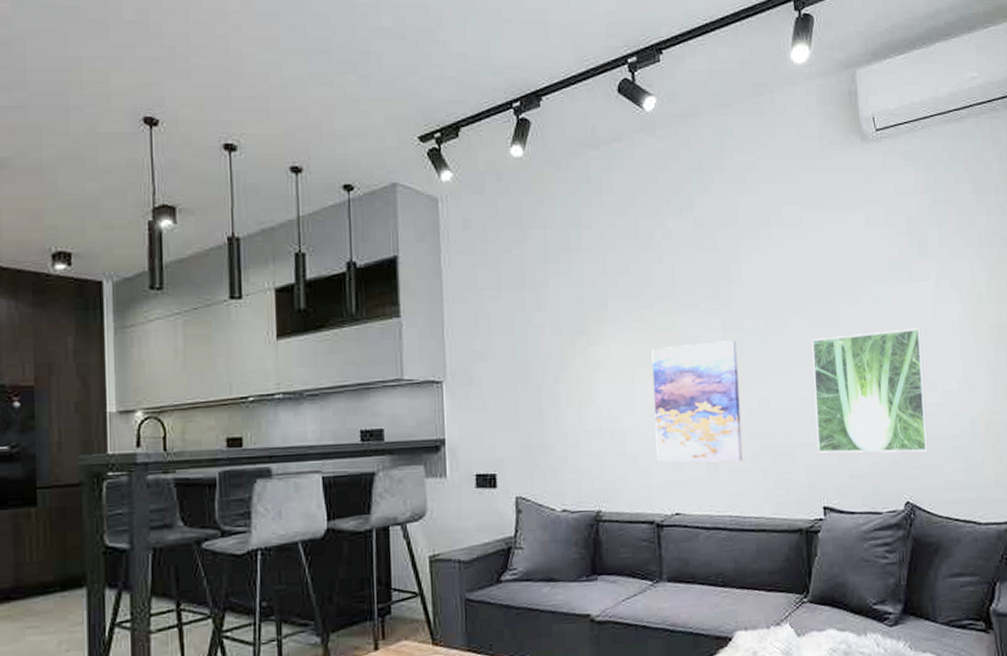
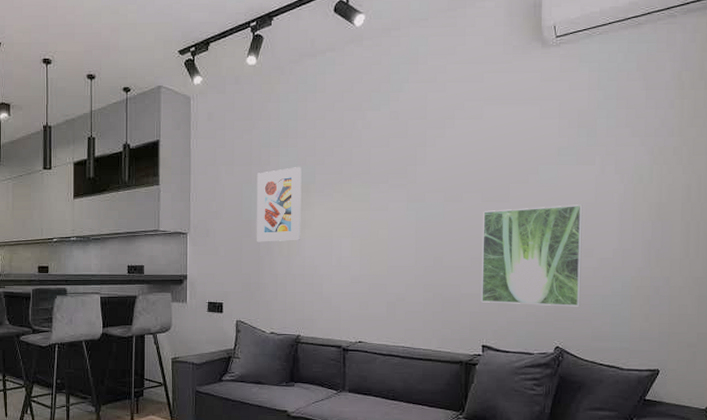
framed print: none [533,289,594,390] -> present [257,167,302,242]
wall art: present [651,341,743,463] -> none [347,210,418,305]

